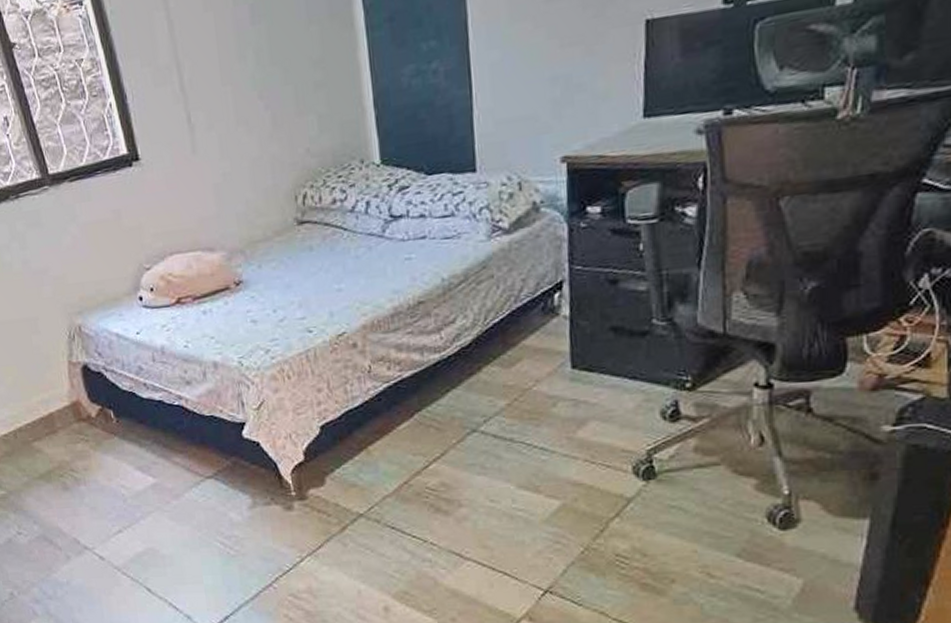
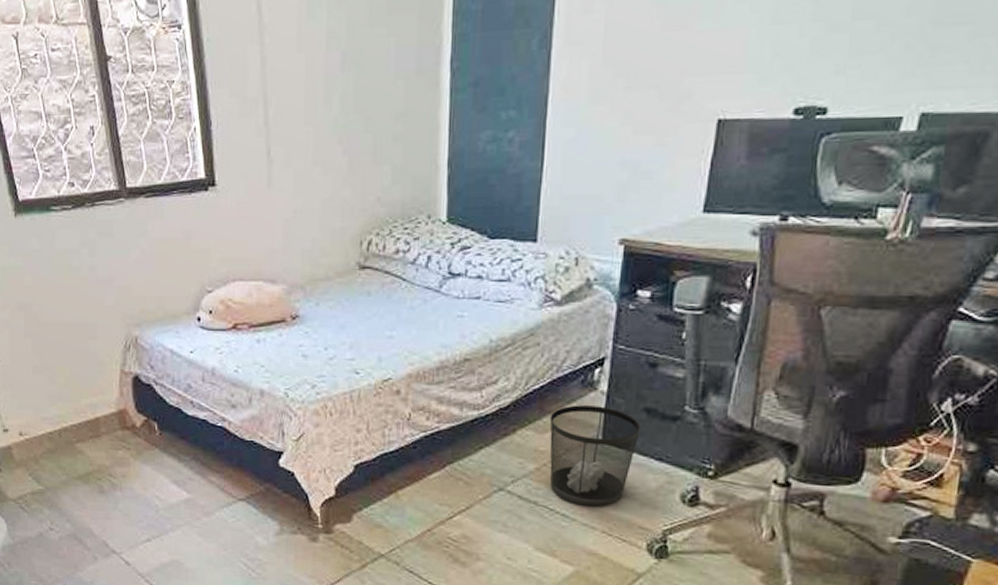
waste bin: none [514,331,610,436] -> present [549,405,641,507]

